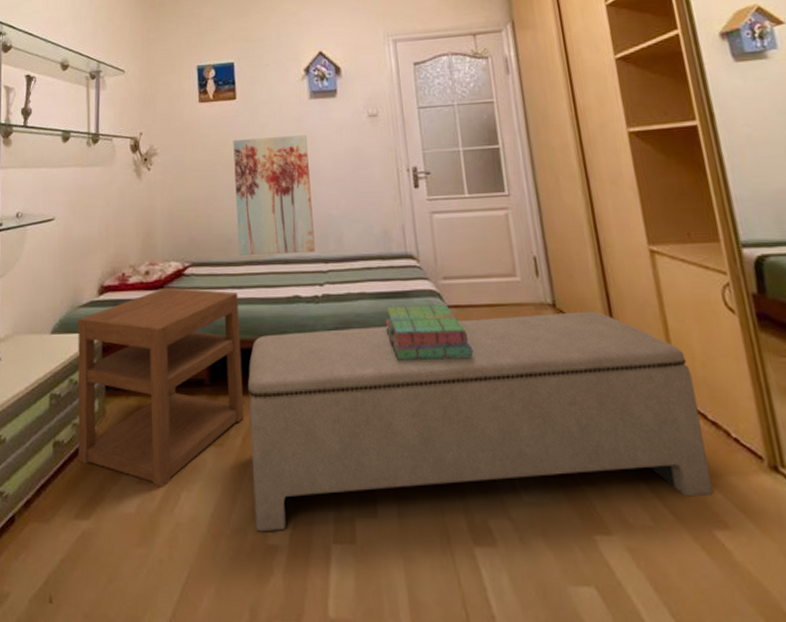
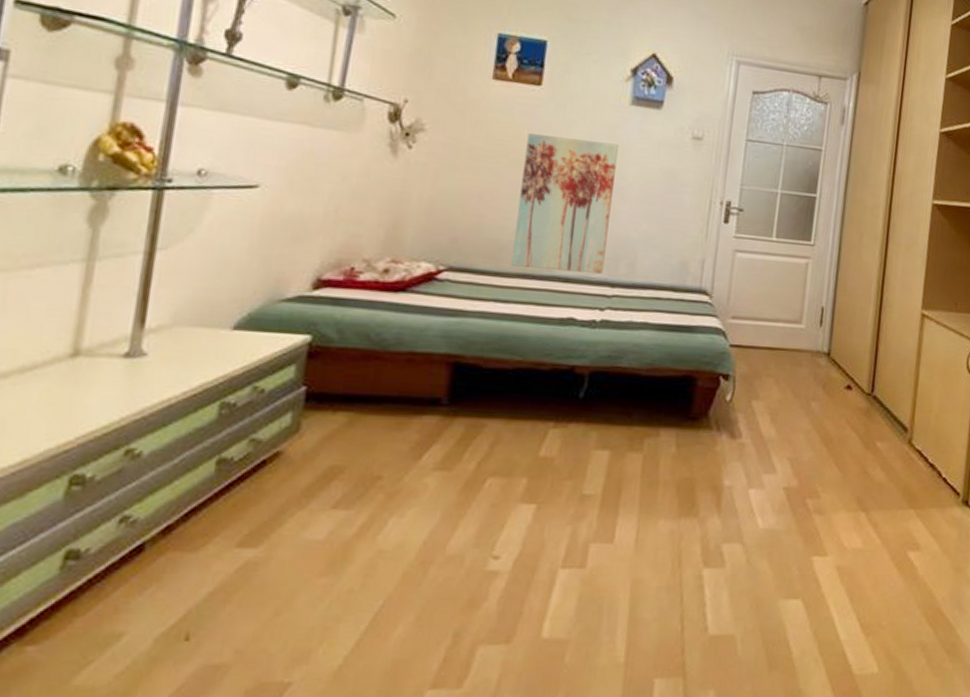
nightstand: present [77,287,244,487] -> none [252,290,501,513]
bench: present [247,311,714,532] -> none [475,356,926,558]
stack of books: present [385,305,474,360] -> none [662,340,745,397]

